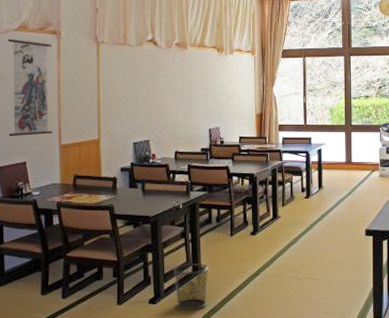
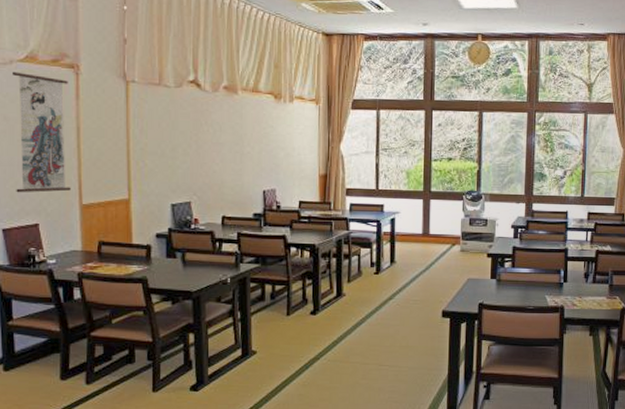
waste bin: present [173,263,209,311] -> none [219,346,261,399]

